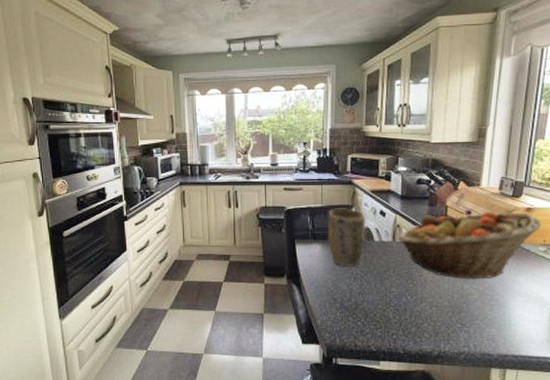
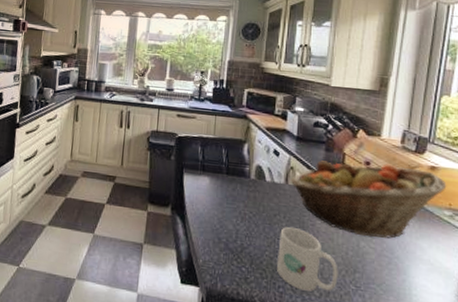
plant pot: present [327,208,365,267] -> none [216,141,258,206]
mug: none [390,280,446,334] -> present [277,227,338,292]

